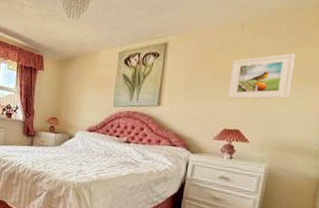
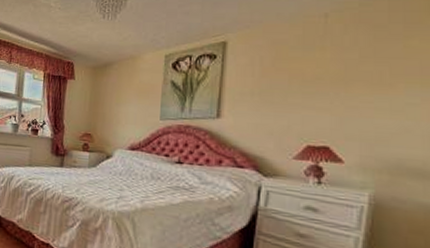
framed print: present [226,53,296,100] -> none [308,48,404,108]

